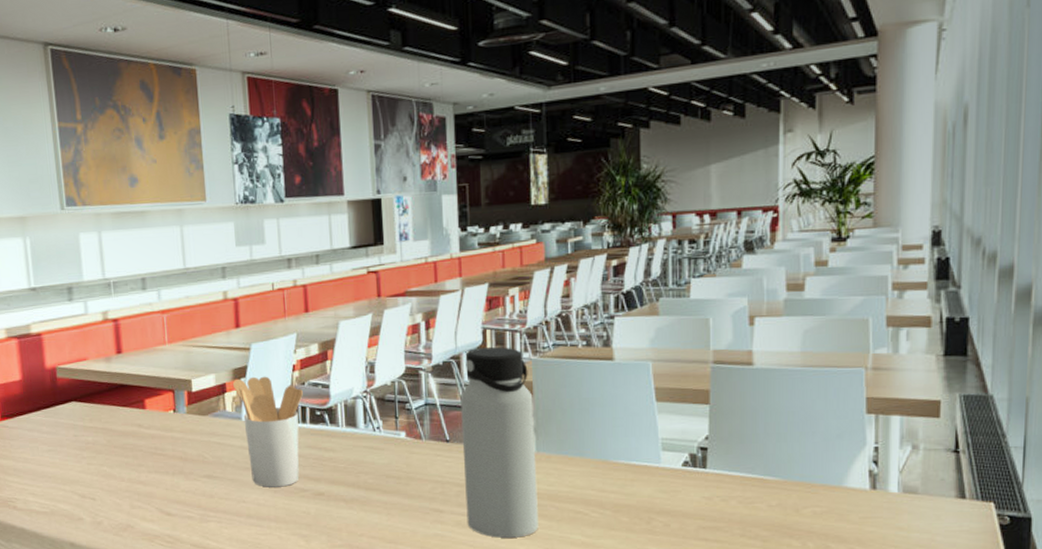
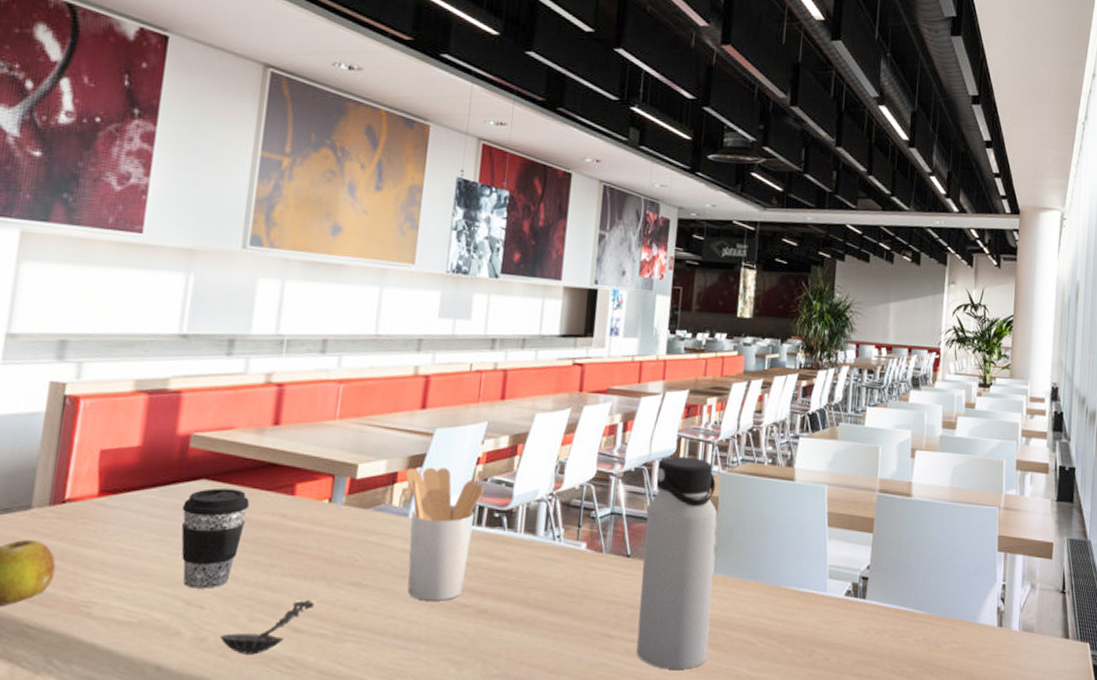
coffee cup: none [62,407,113,485] -> present [181,488,250,589]
spoon: none [112,490,179,534] -> present [220,599,314,655]

